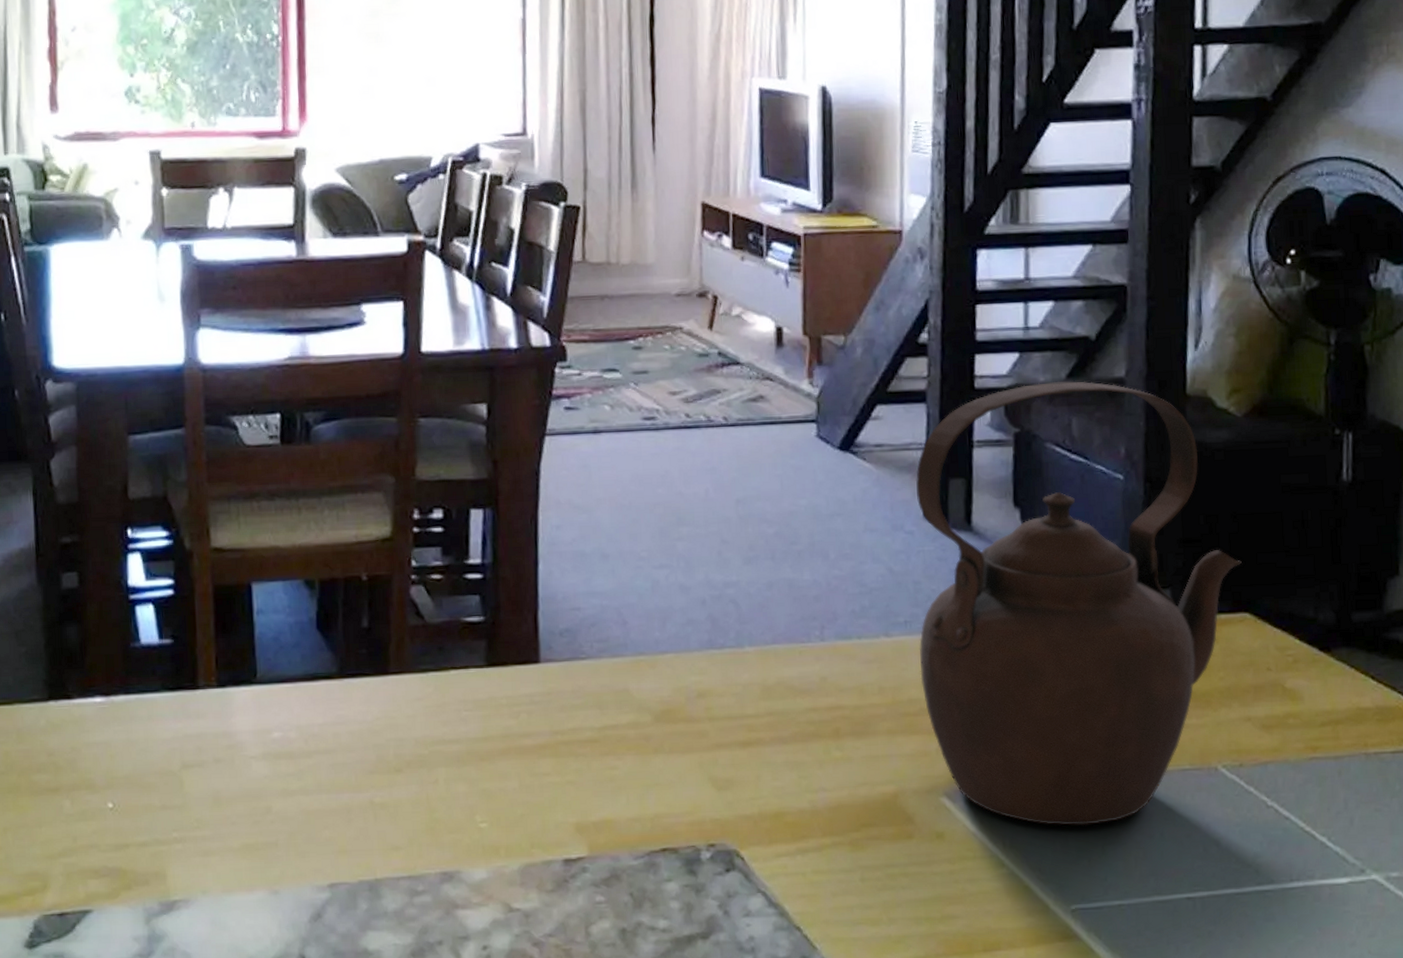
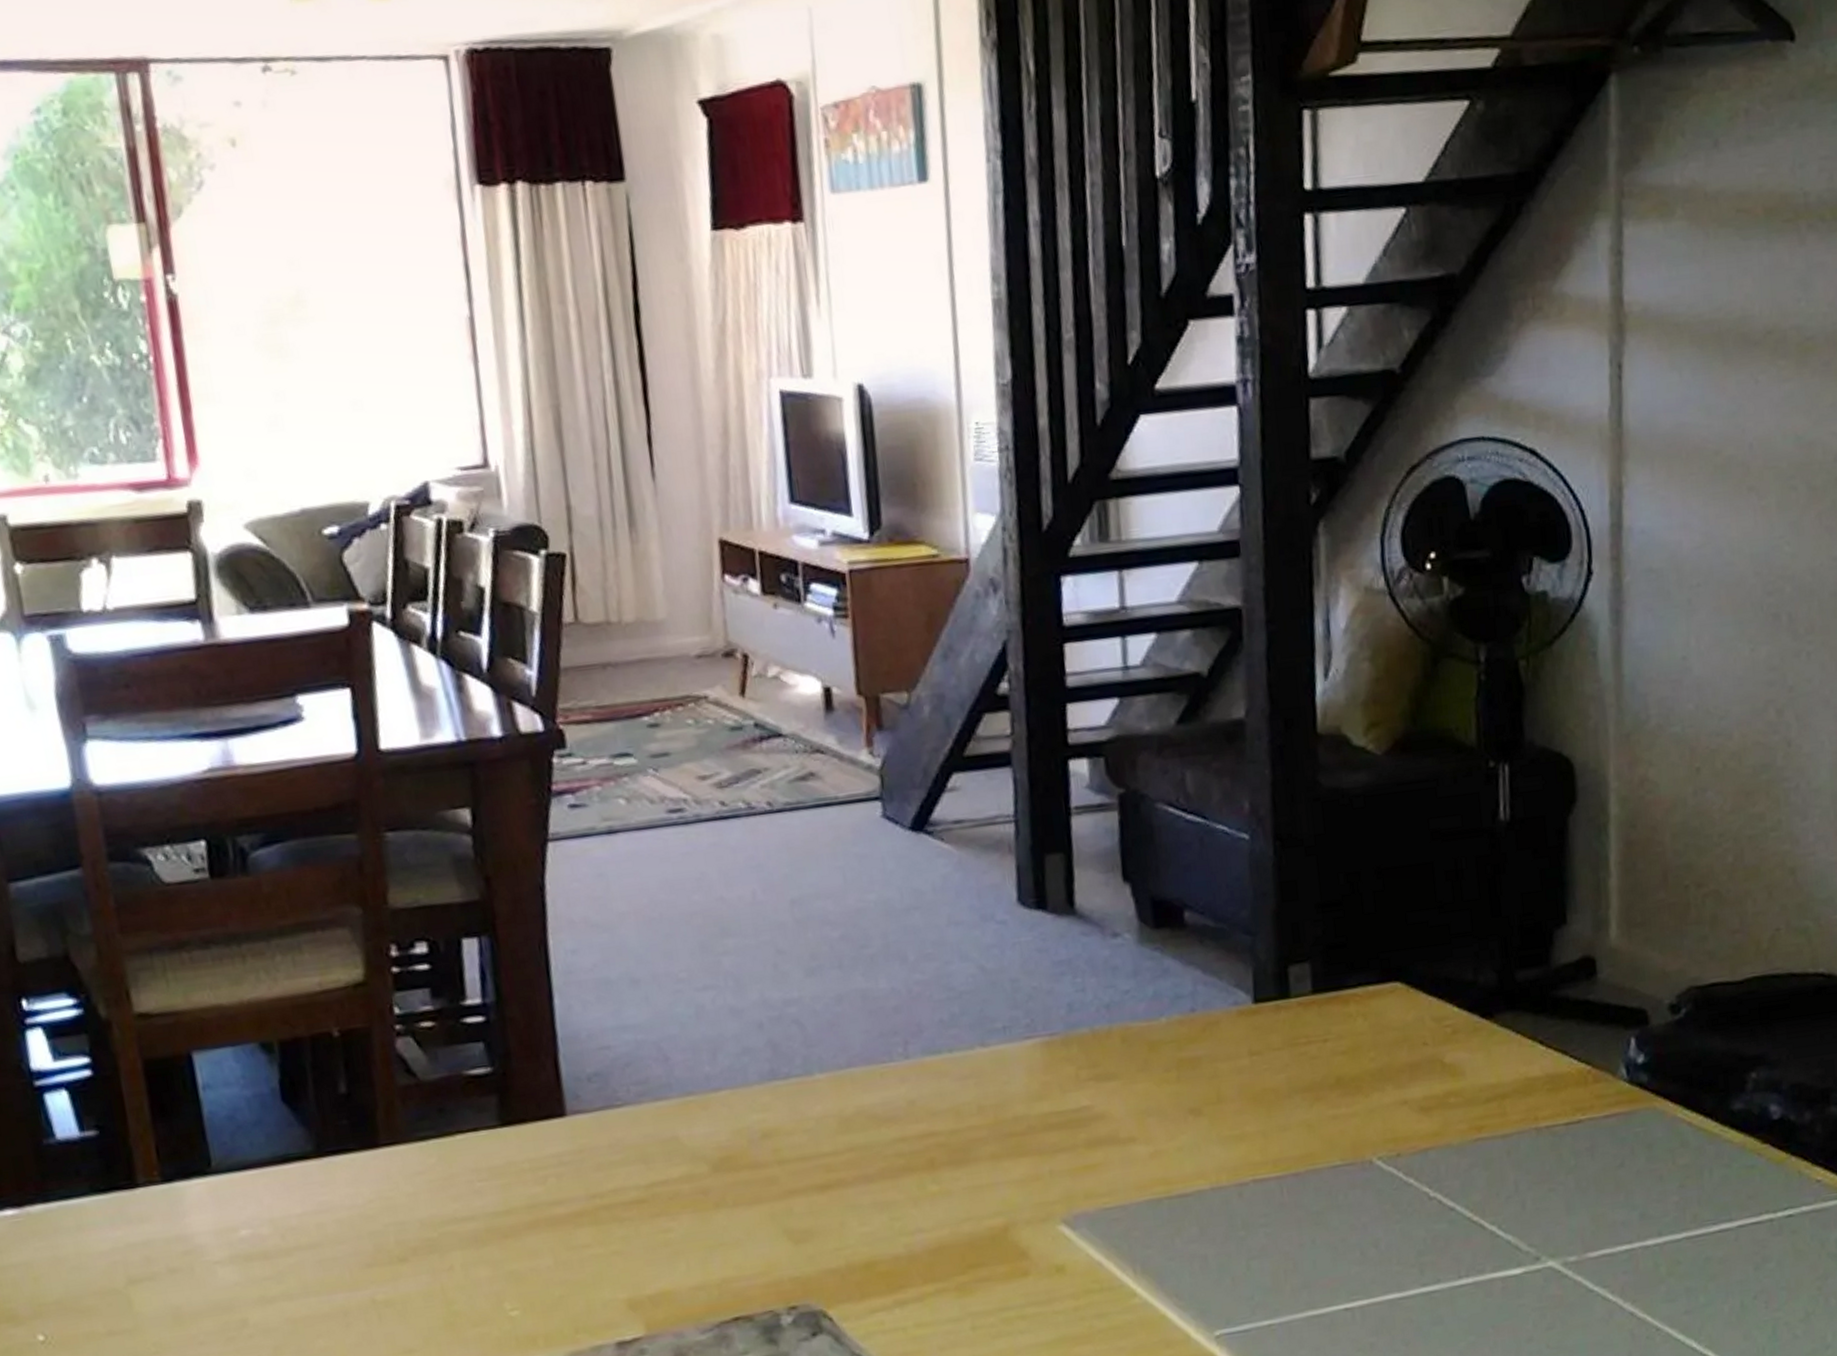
teapot: present [916,381,1242,826] -> none [1005,727,1389,1245]

